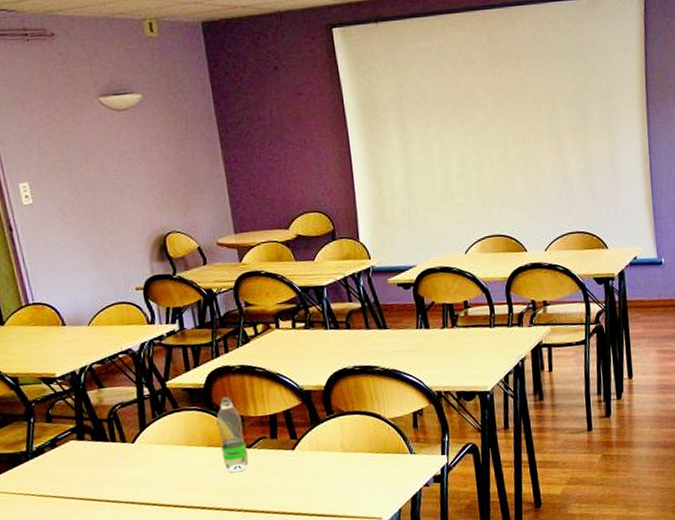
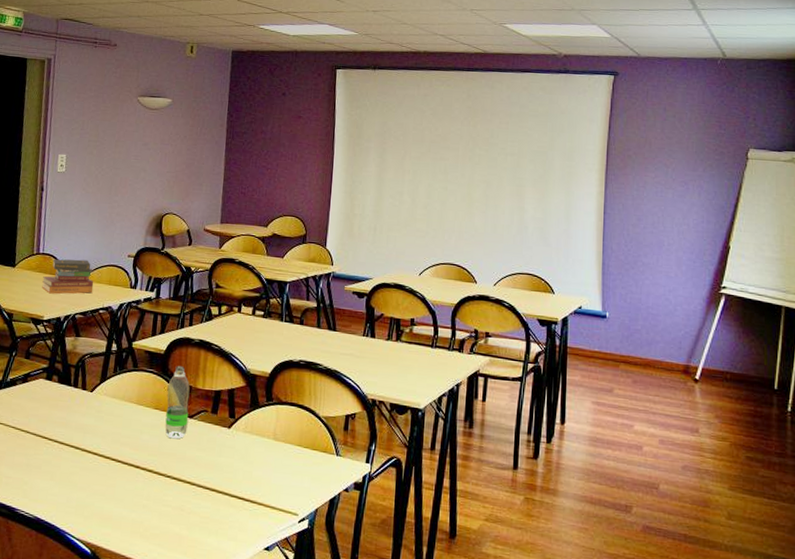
books: none [41,302,106,347] -> present [42,259,94,294]

